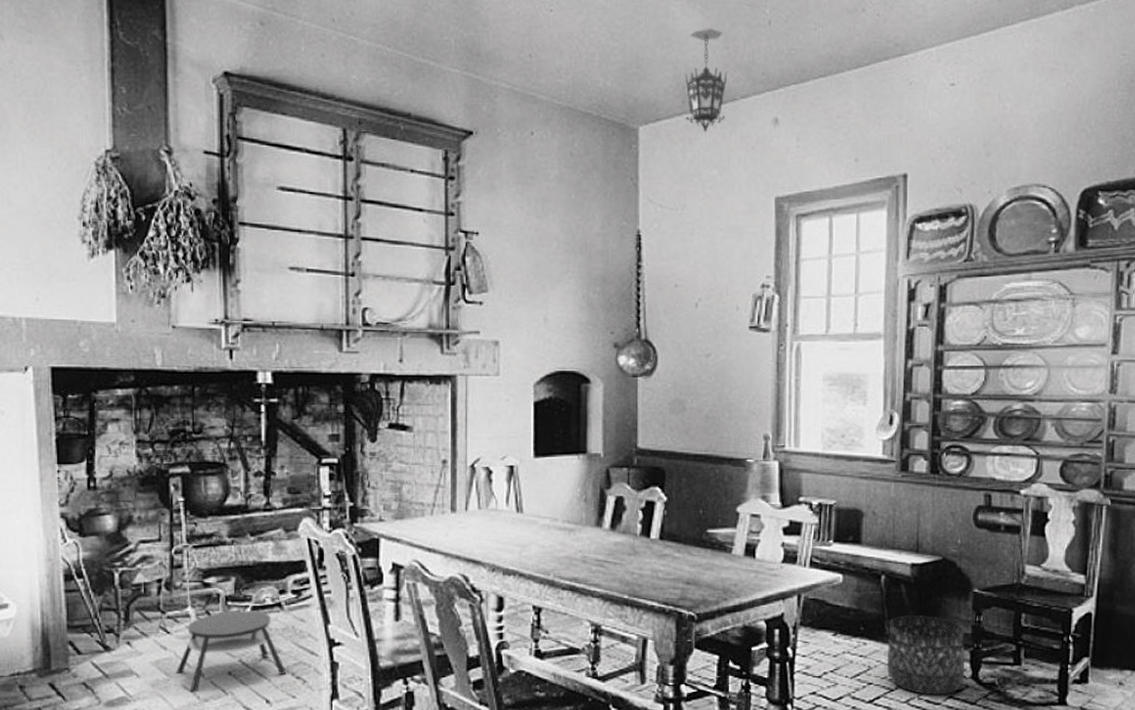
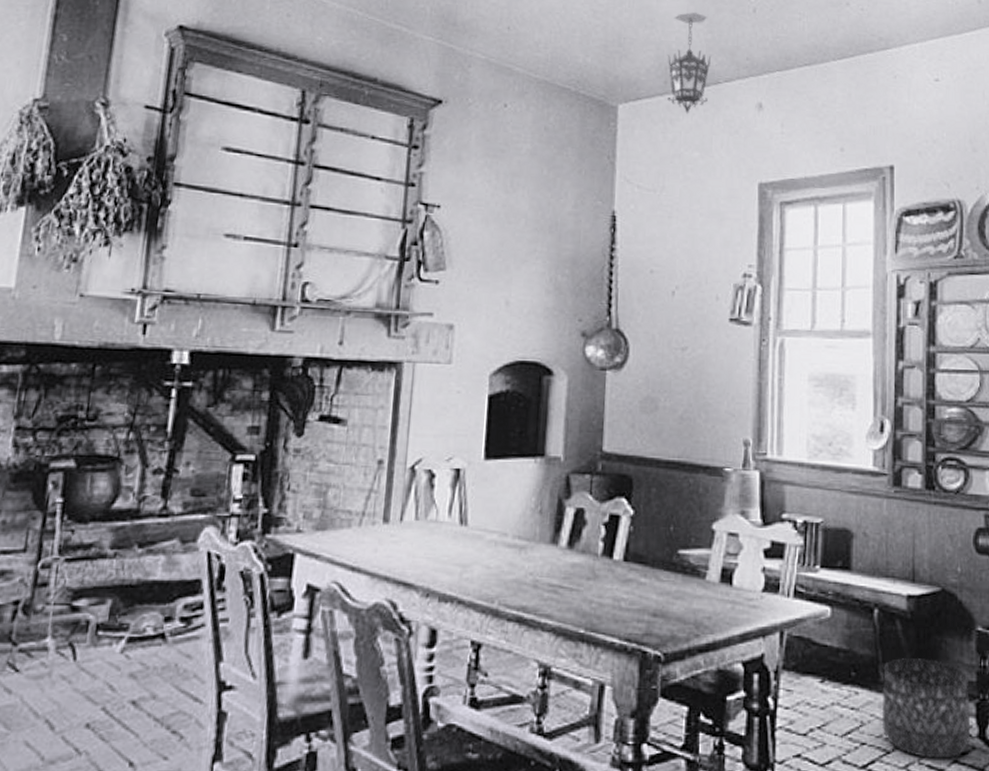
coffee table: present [175,610,286,693] -> none [18,642,160,752]

